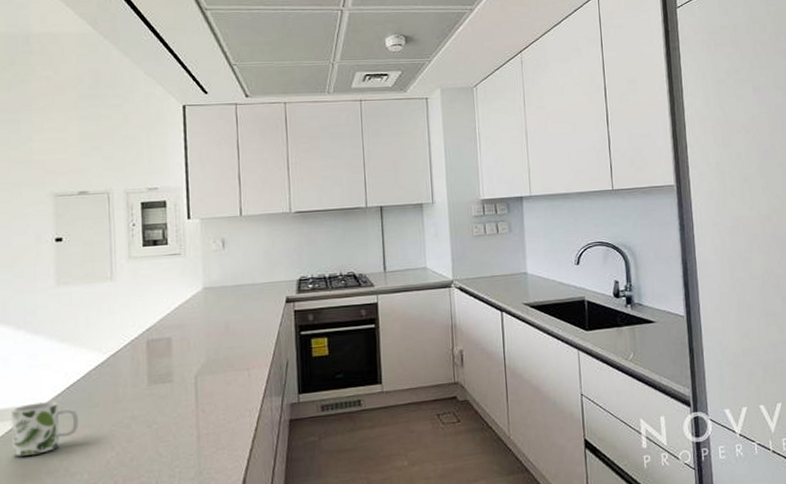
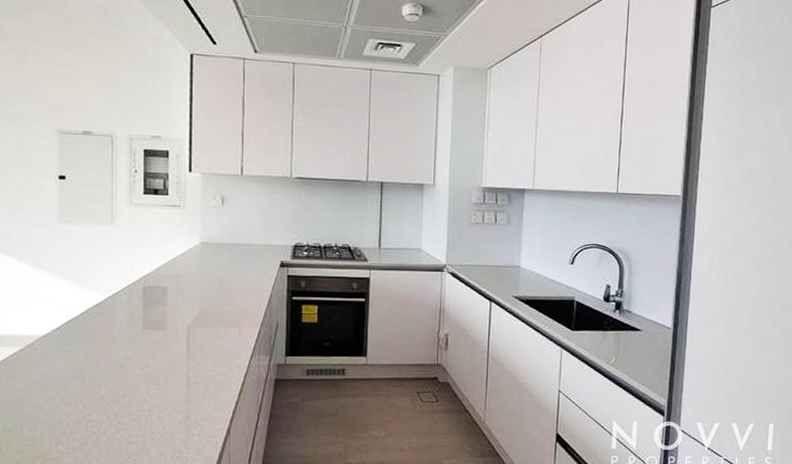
mug: present [10,401,79,457] -> none [11,333,76,381]

